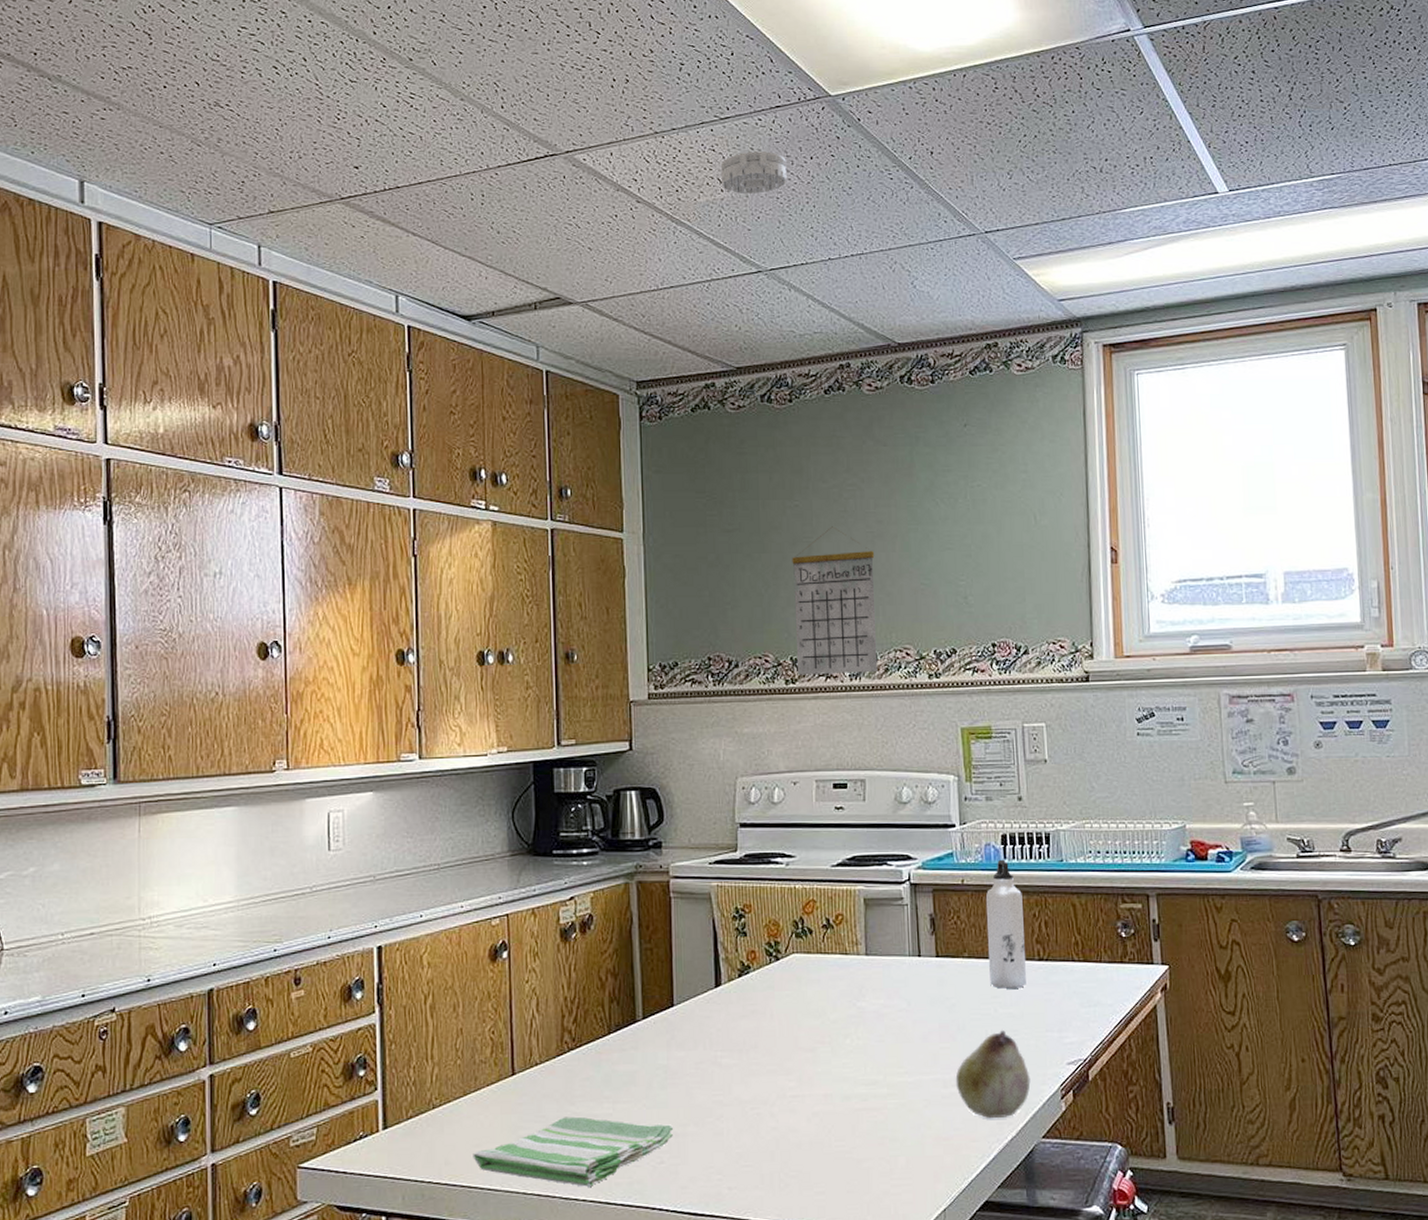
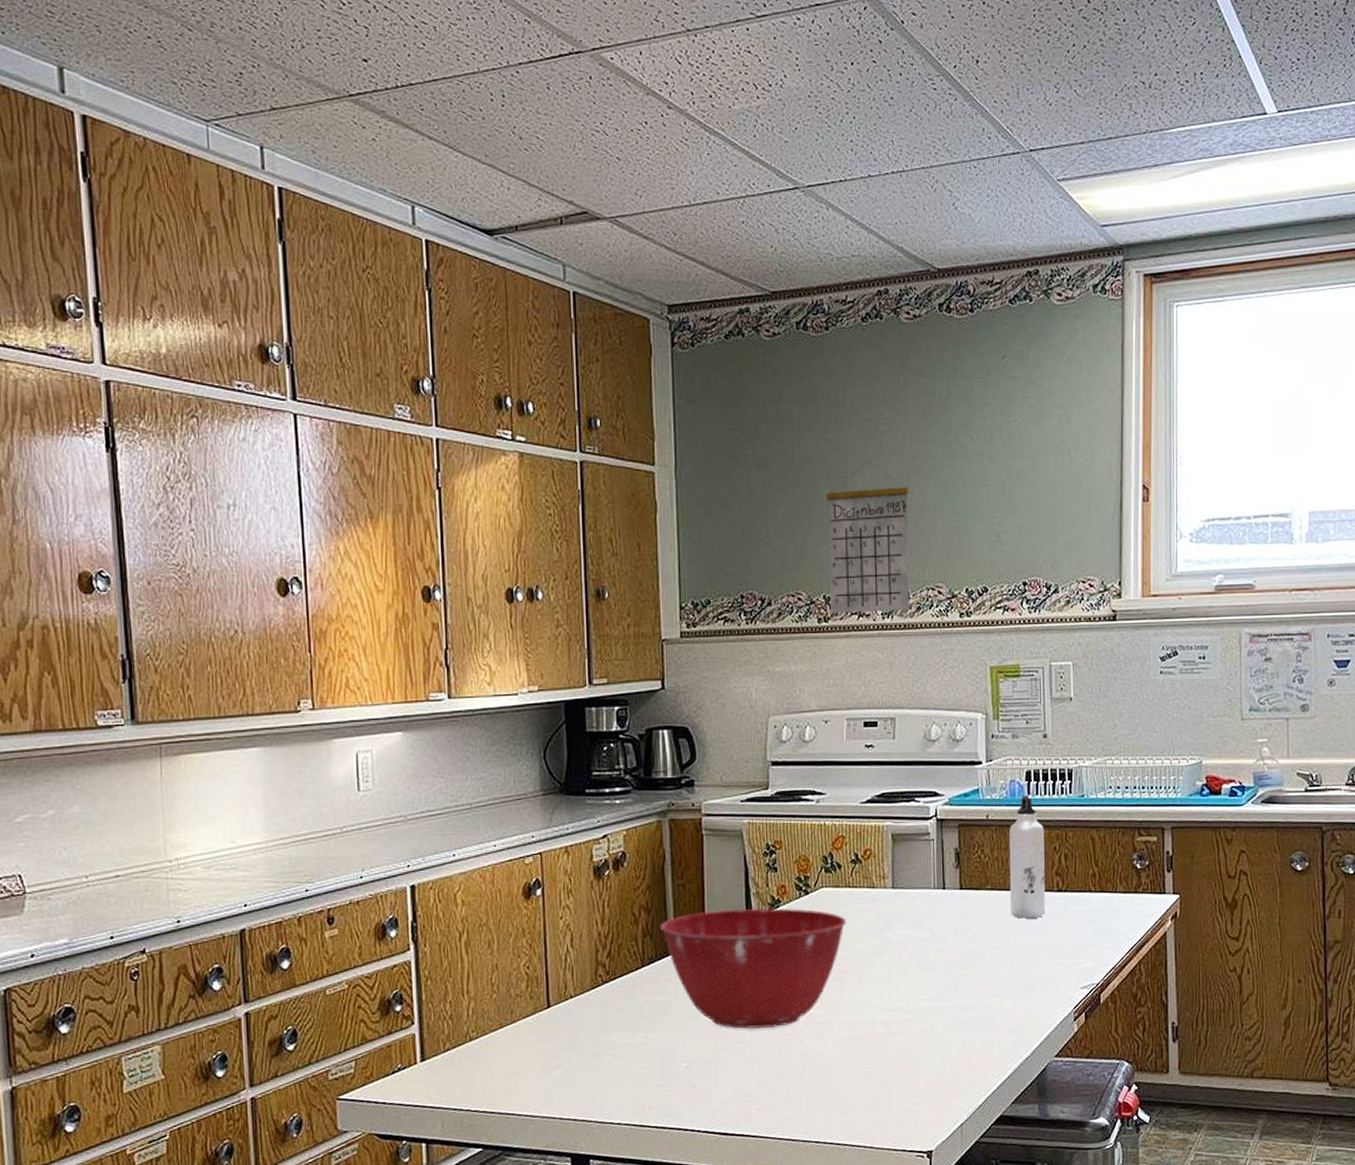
dish towel: present [473,1116,673,1187] -> none [510,1046,705,1111]
mixing bowl: none [626,973,820,1102] -> present [659,907,847,1030]
smoke detector: present [721,150,787,194] -> none [757,53,826,102]
fruit: present [955,1030,1031,1118] -> none [975,958,1046,1040]

